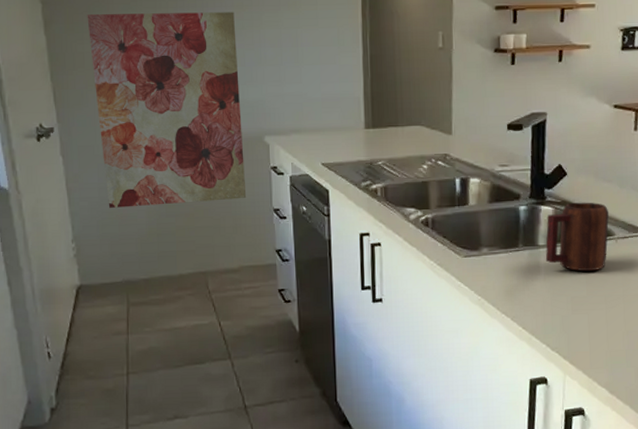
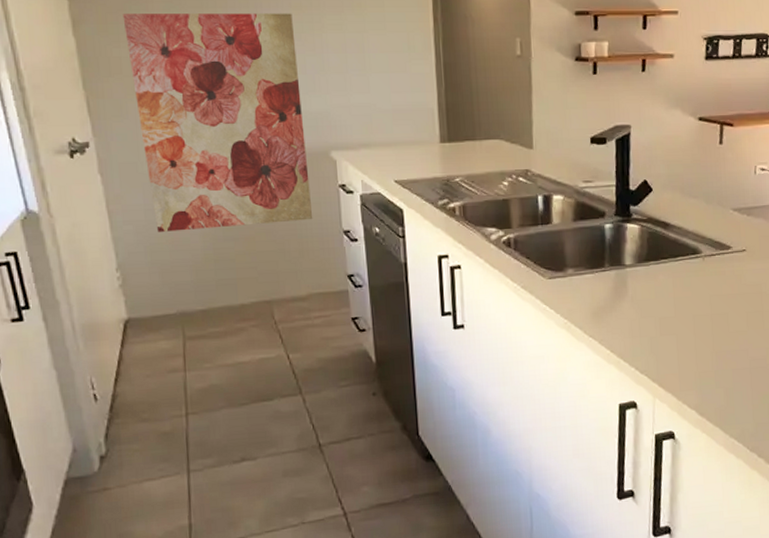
mug: present [545,202,609,272] -> none [632,219,696,291]

